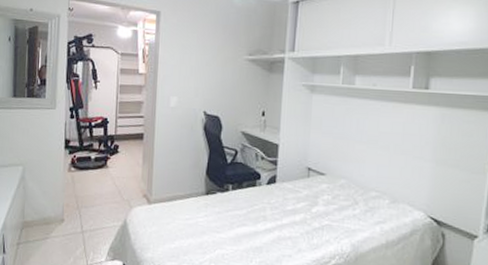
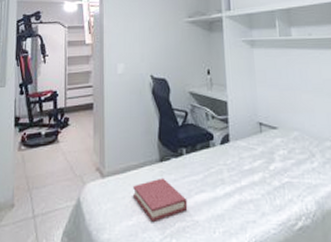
hardback book: none [177,209,229,247] -> present [133,178,188,222]

